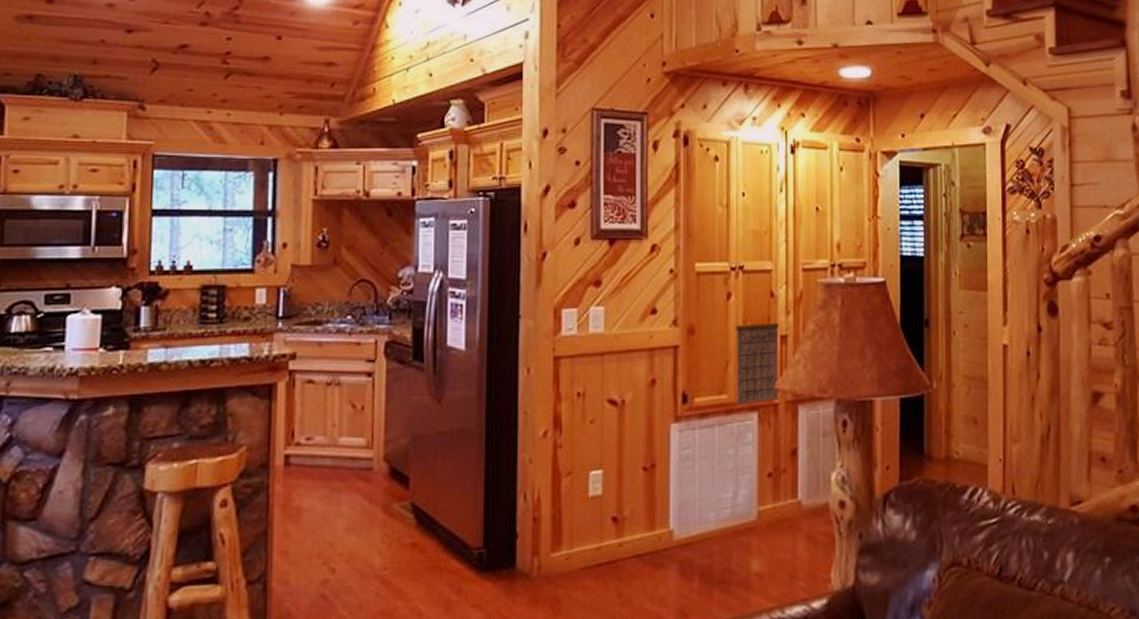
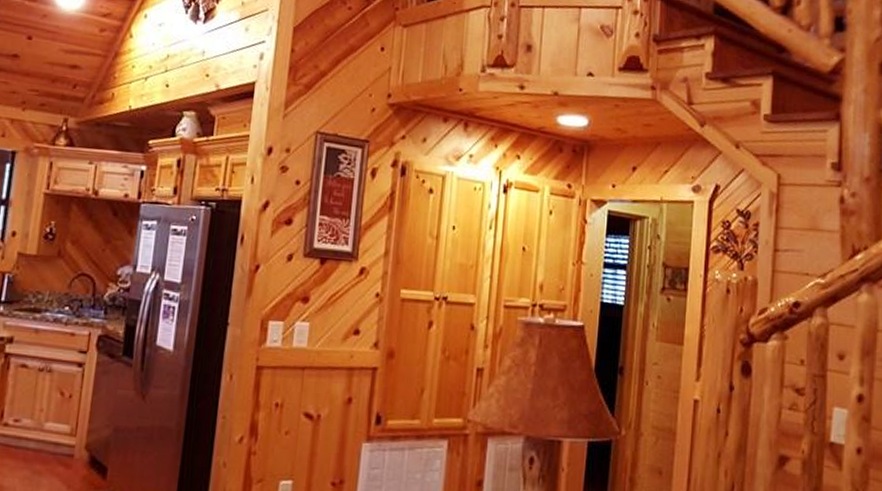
calendar: present [735,309,779,404] -> none [428,341,476,432]

